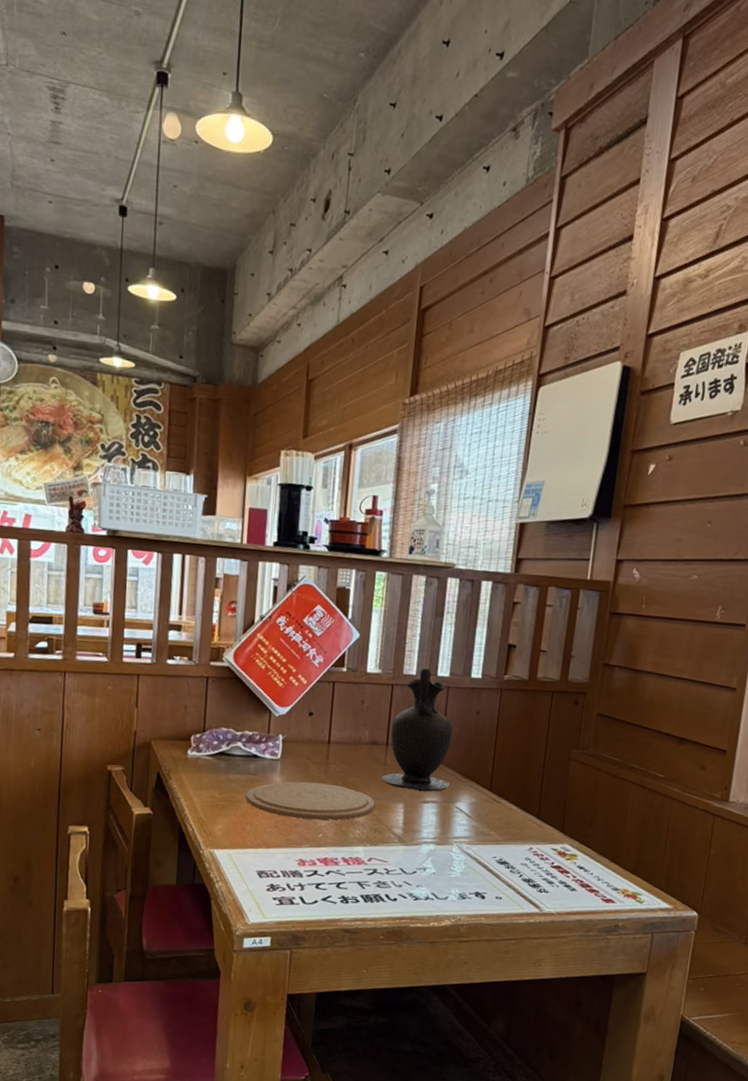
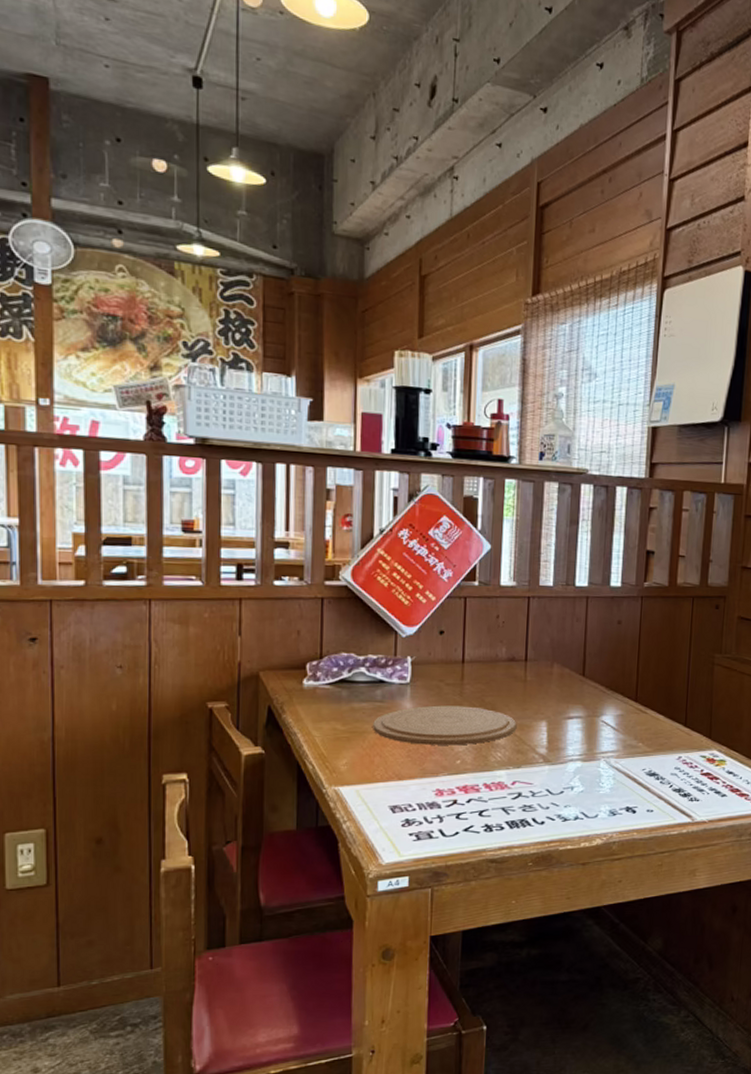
pitcher: present [381,667,453,792] -> none [521,578,595,708]

